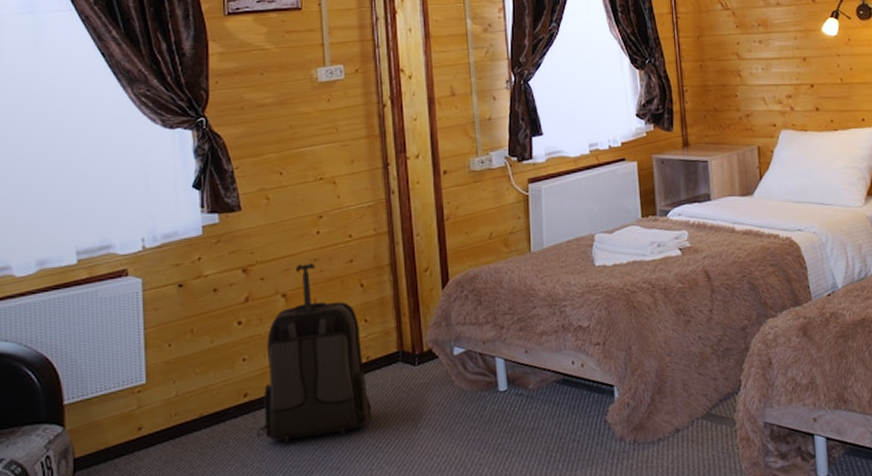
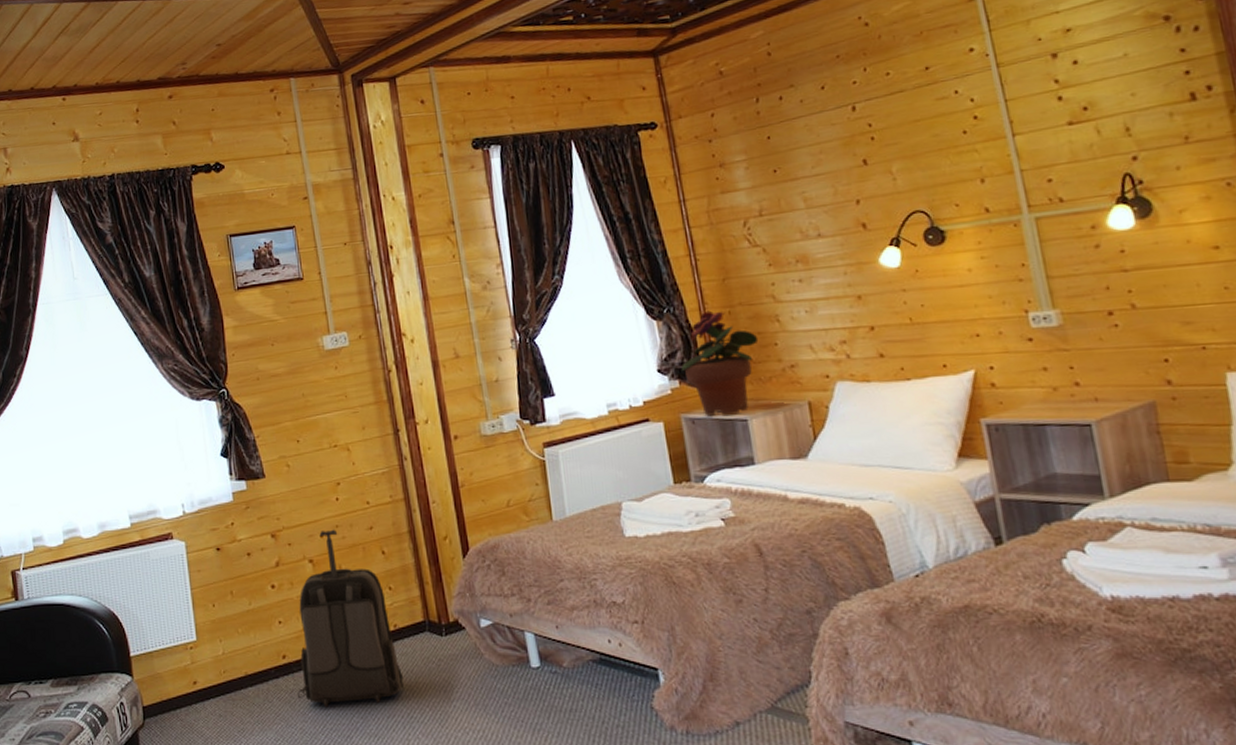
potted flower: none [656,63,723,157] -> present [681,310,759,416]

